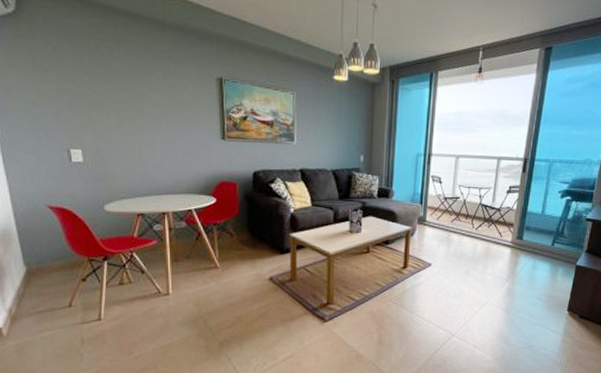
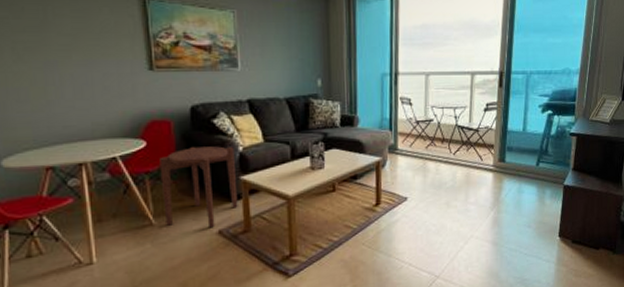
side table: none [225,205,287,275] -> present [159,146,238,228]

